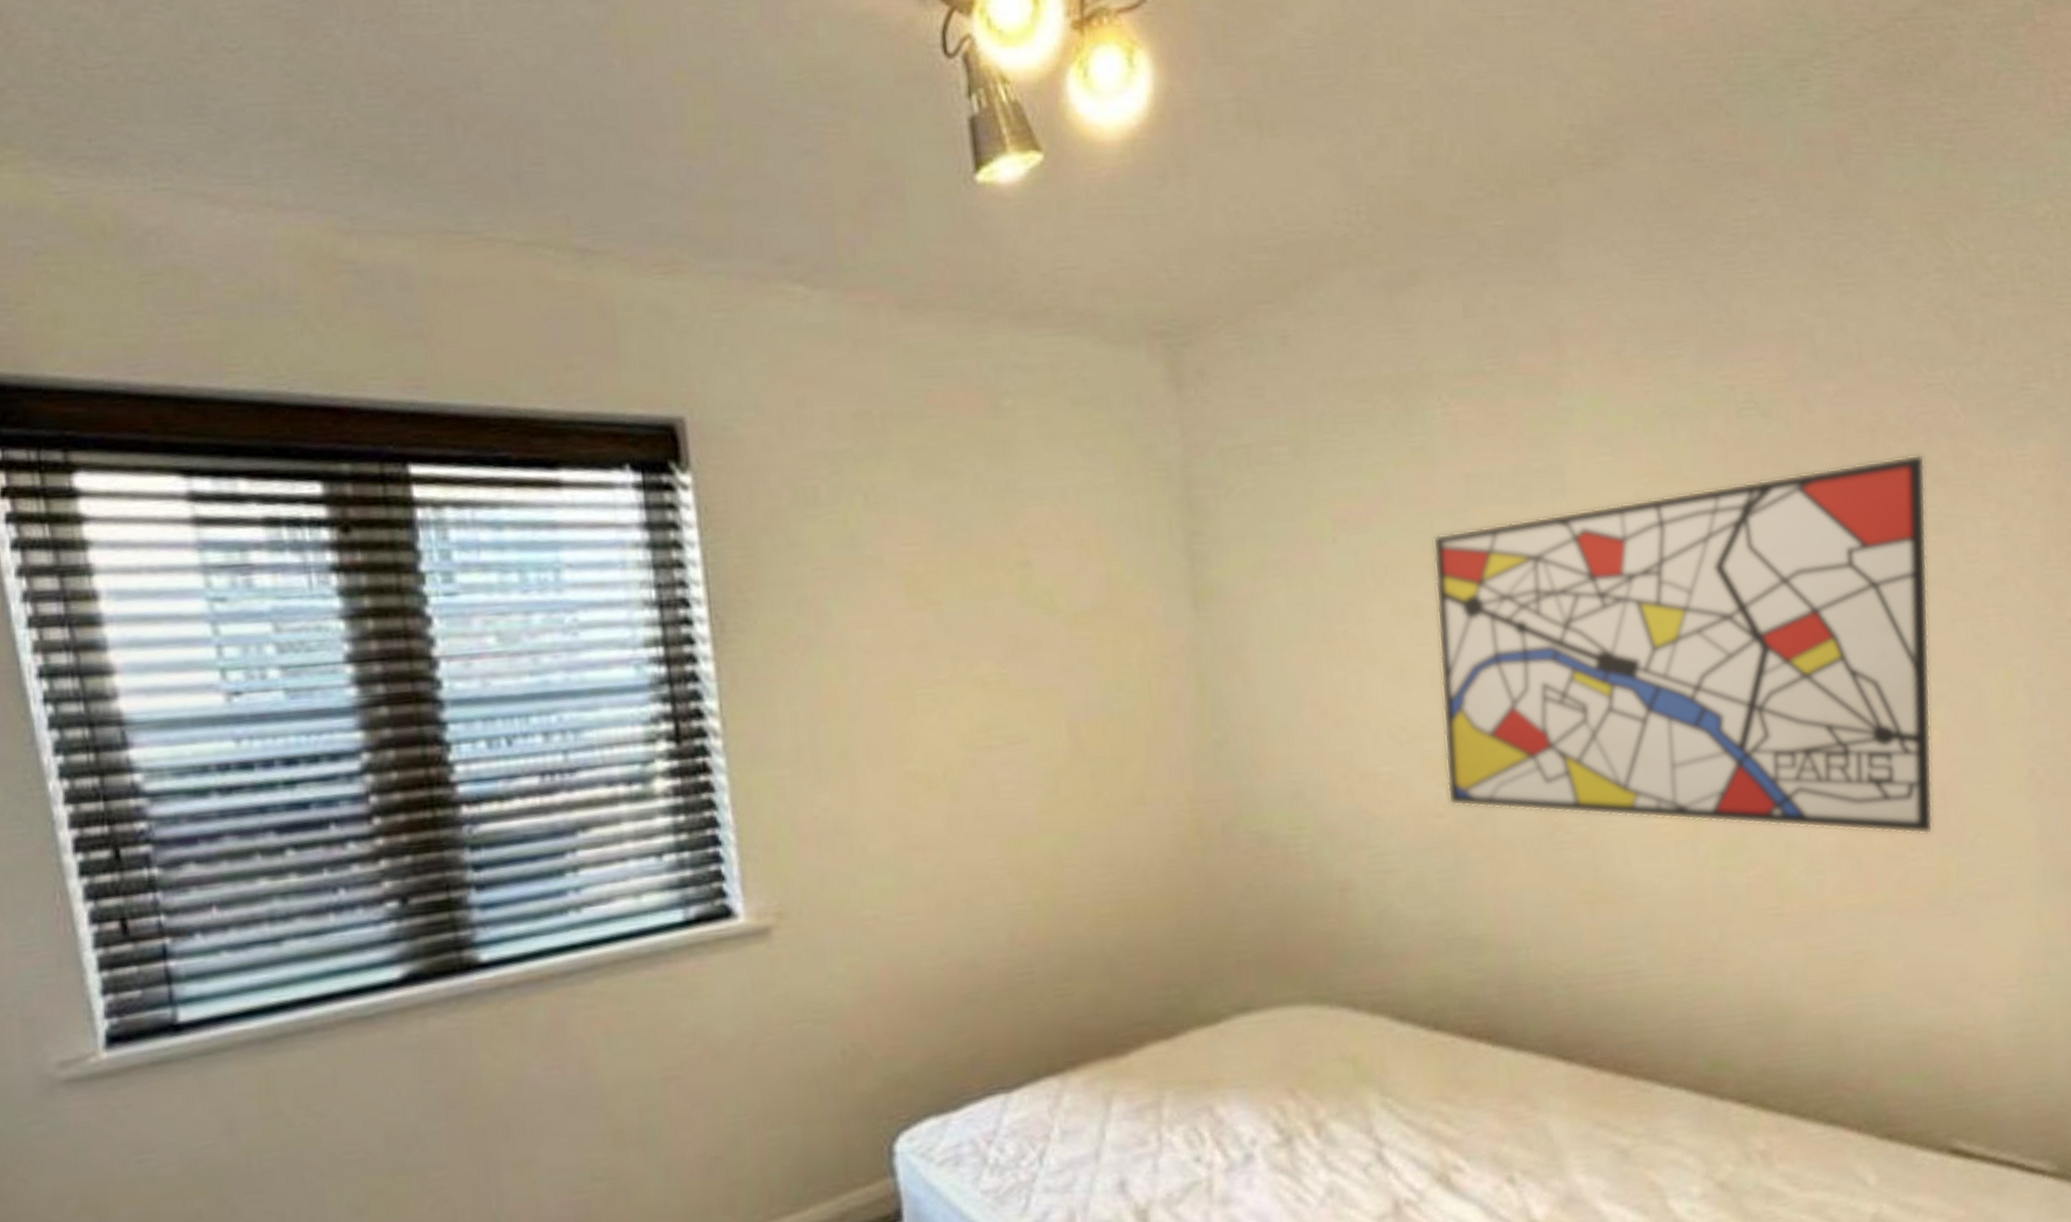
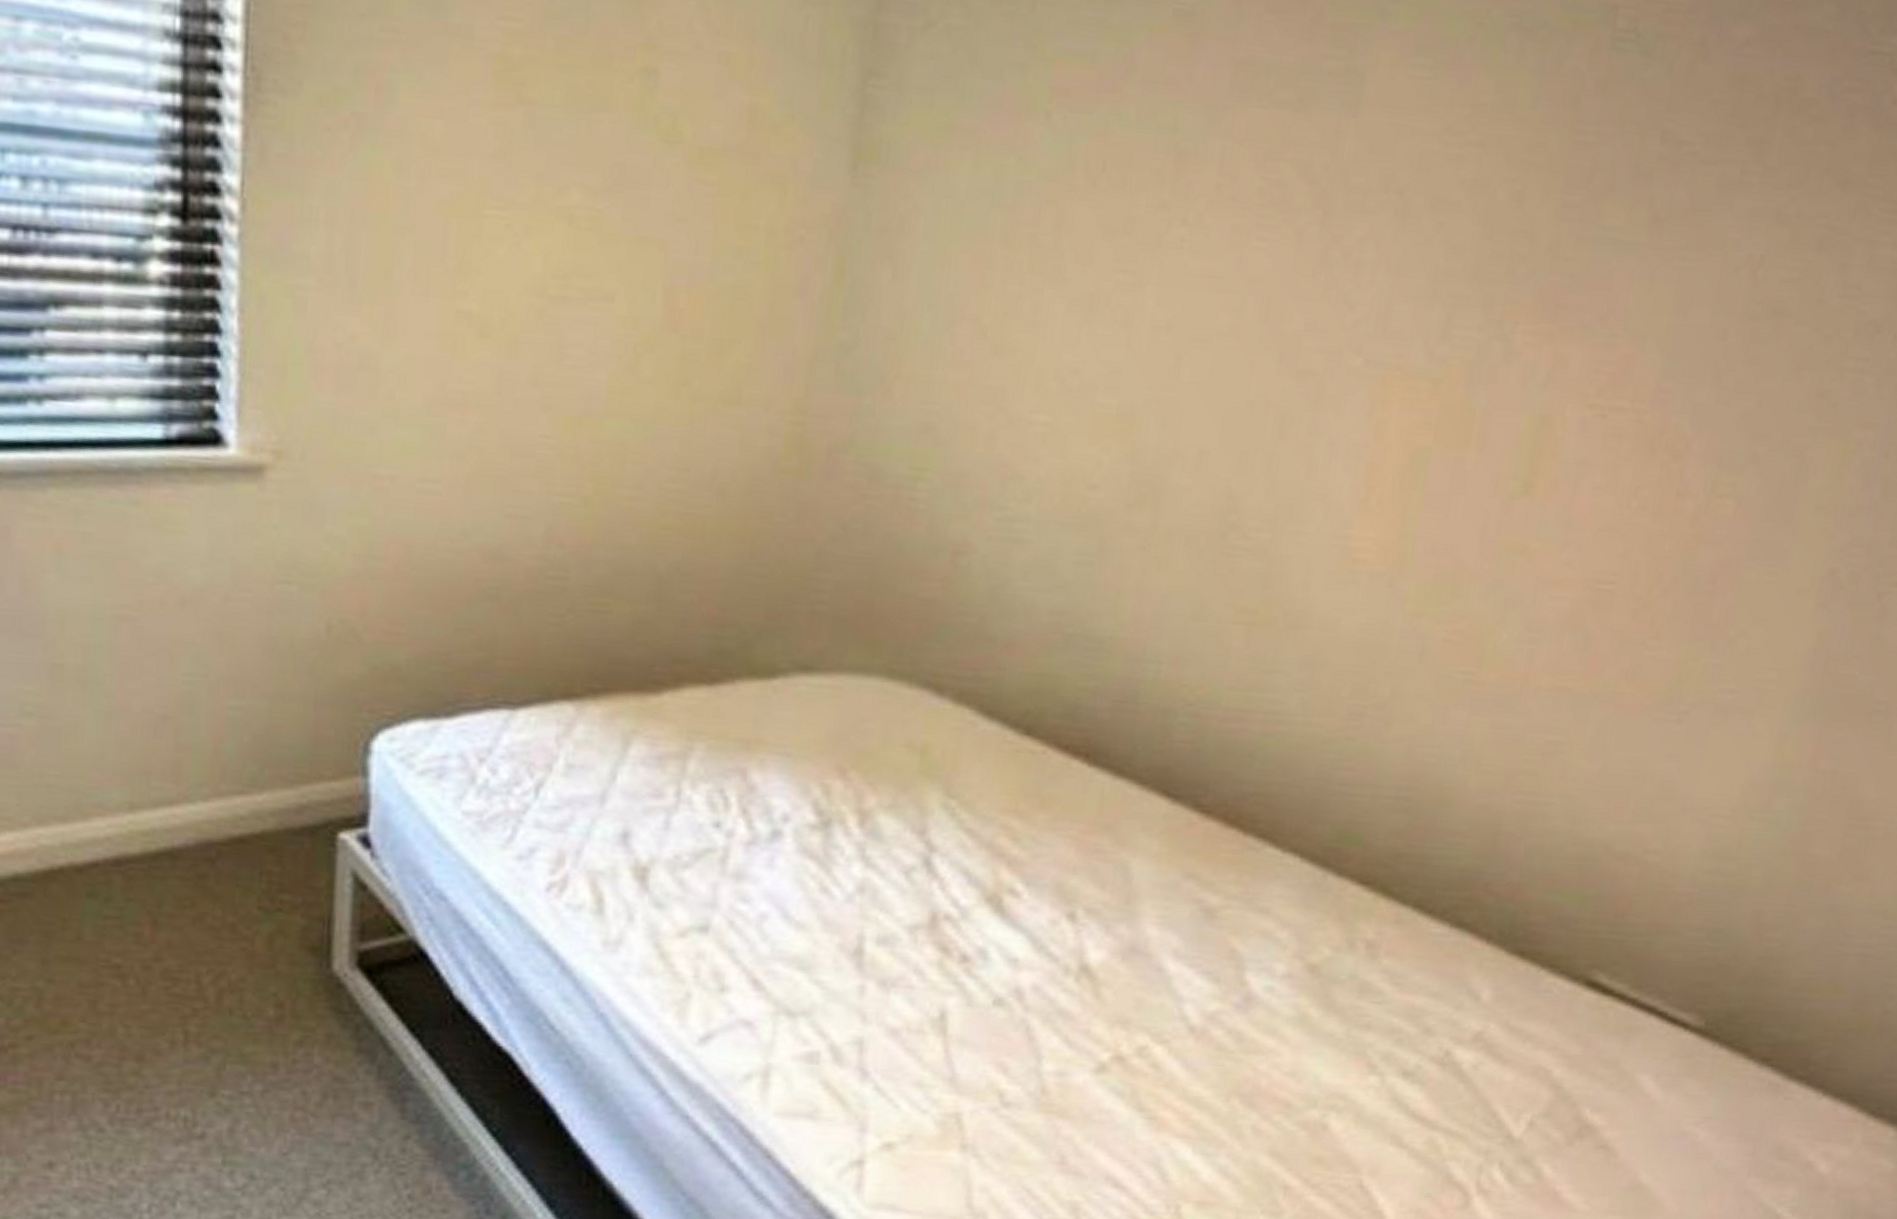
wall art: present [1432,454,1934,834] -> none [1109,132,1834,622]

